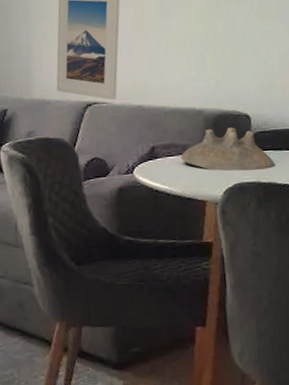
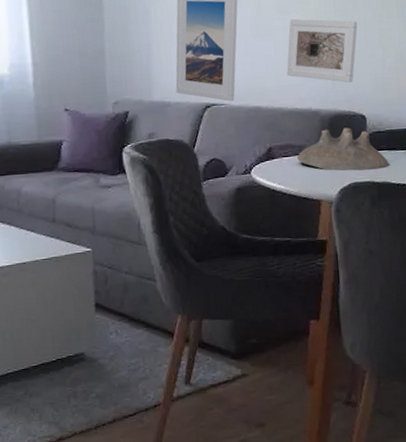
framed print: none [169,19,241,82] -> present [286,18,358,83]

